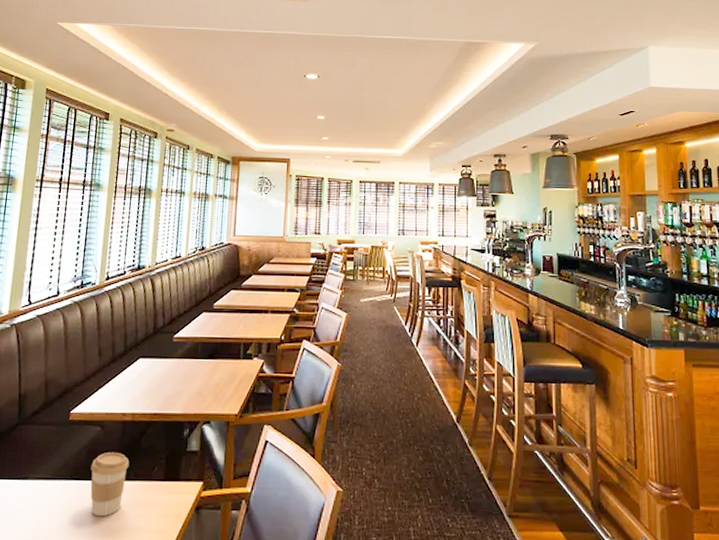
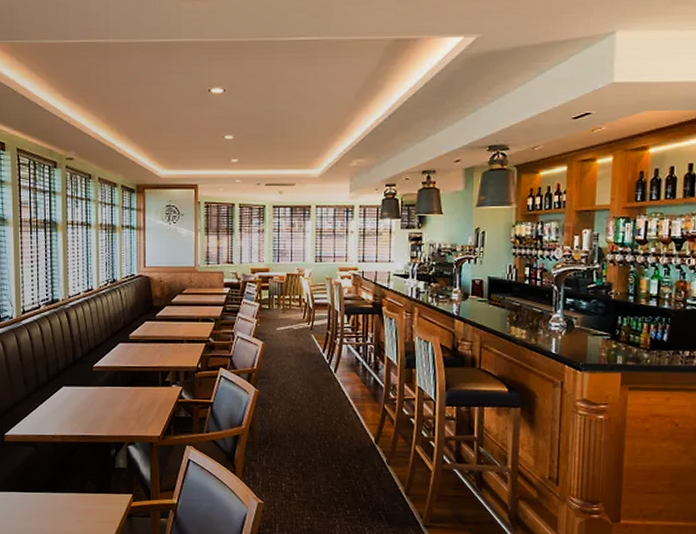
coffee cup: present [90,453,130,517] -> none [29,469,64,522]

